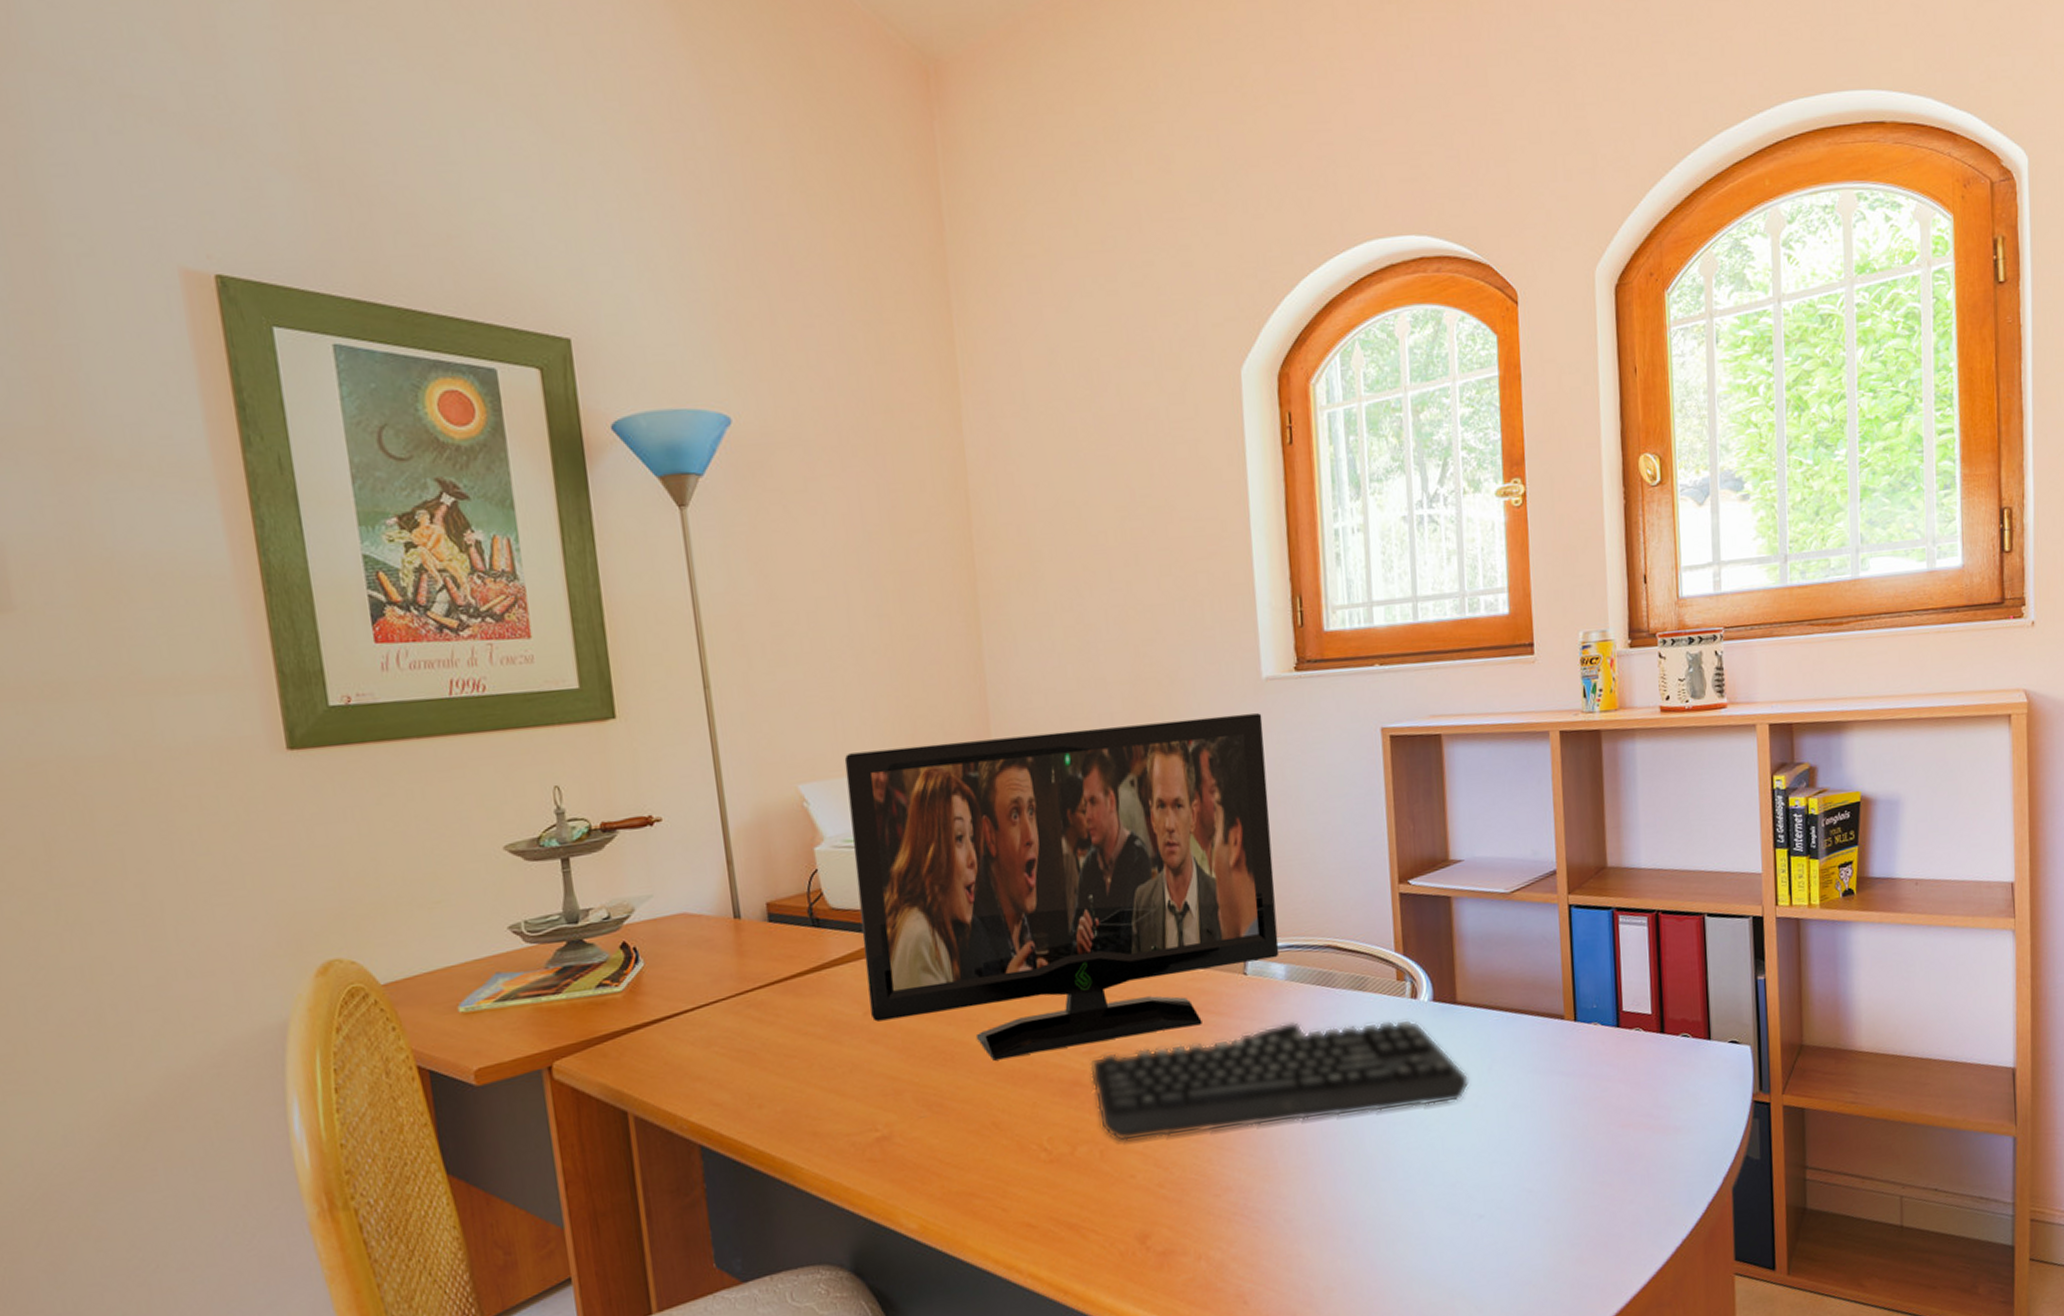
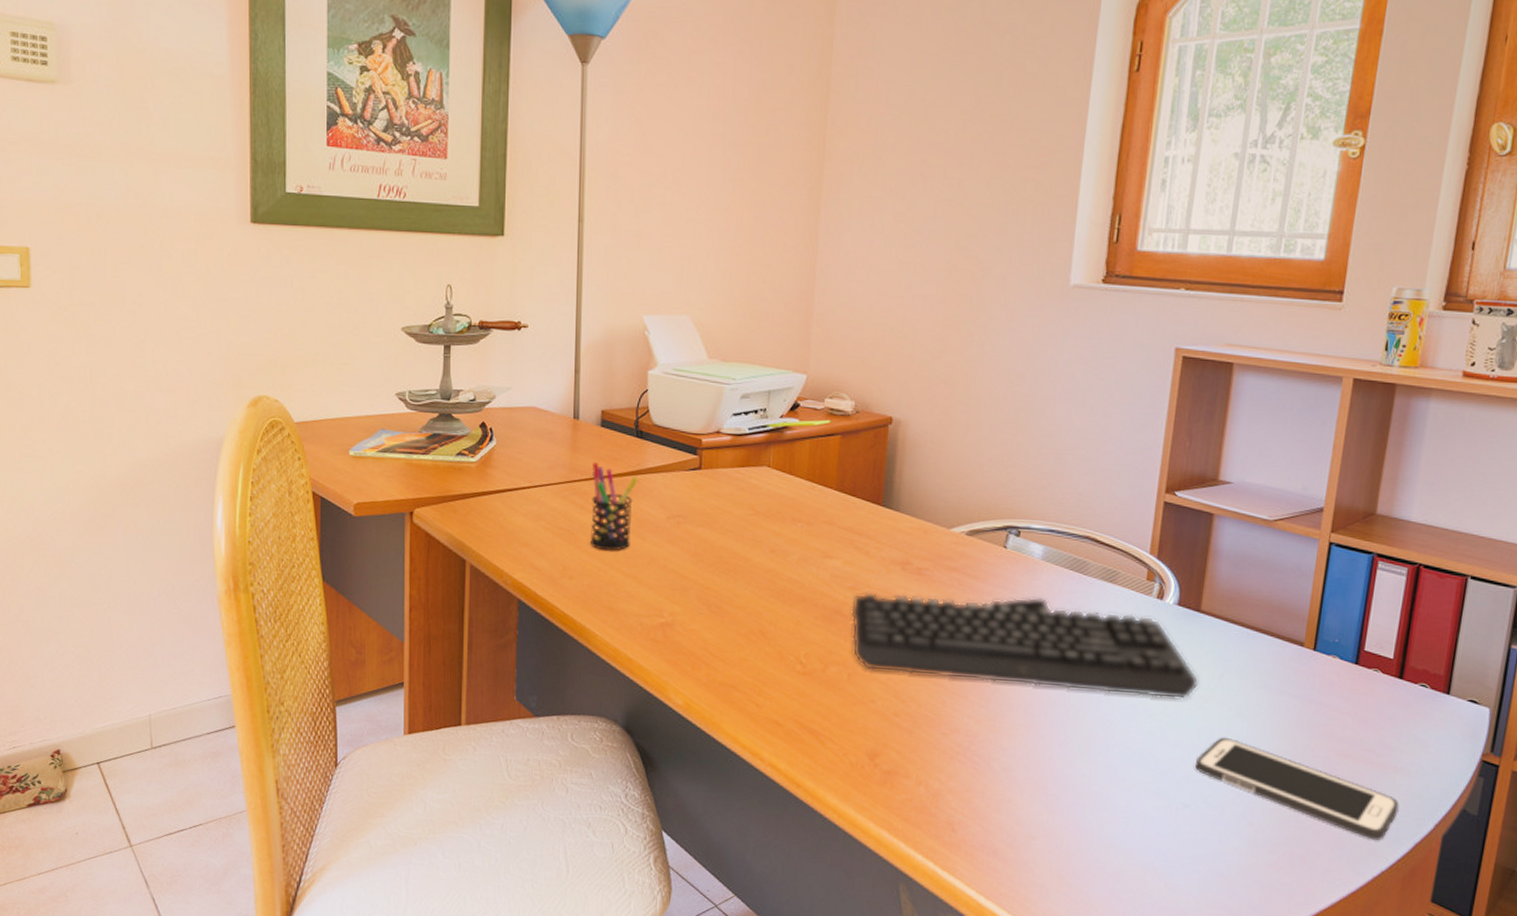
pen holder: none [765,965,825,1067] -> present [590,462,639,551]
flat panel tv: present [844,712,1280,1061] -> none [673,294,1063,584]
cell phone: none [1482,1132,1687,1209] -> present [1195,737,1399,840]

